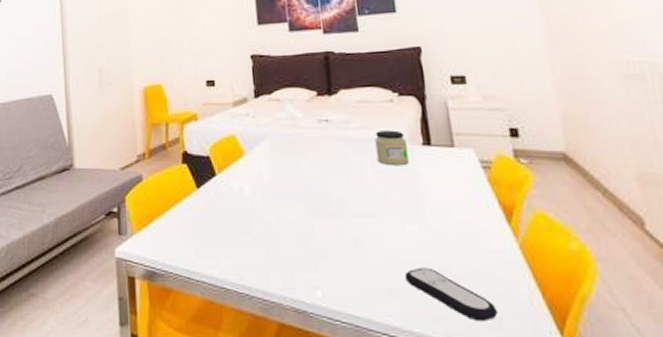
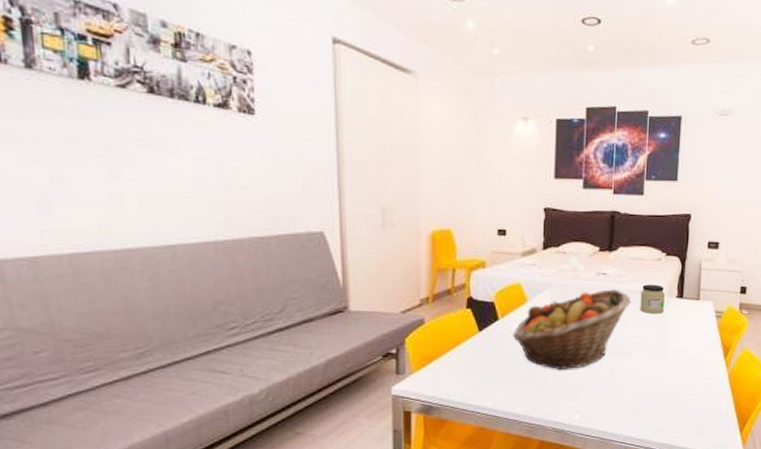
fruit basket: none [233,138,365,235] -> present [513,289,631,371]
remote control: present [404,267,497,322] -> none [644,392,704,429]

